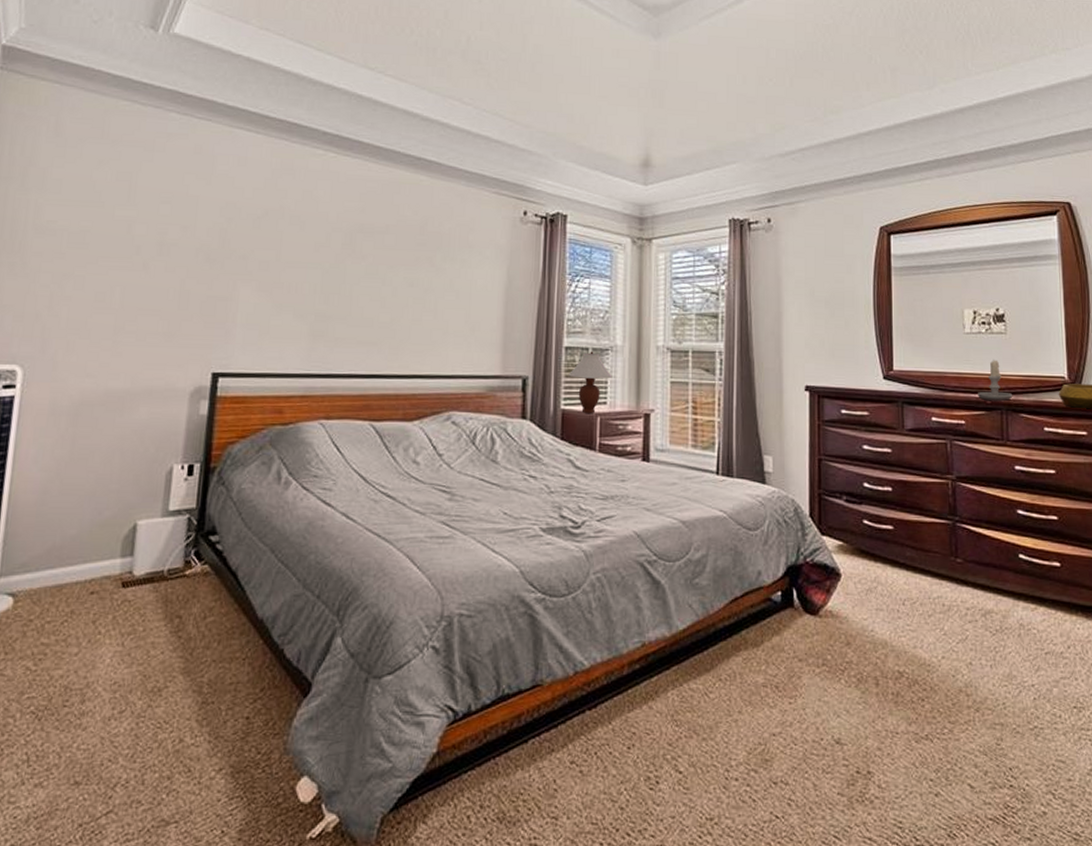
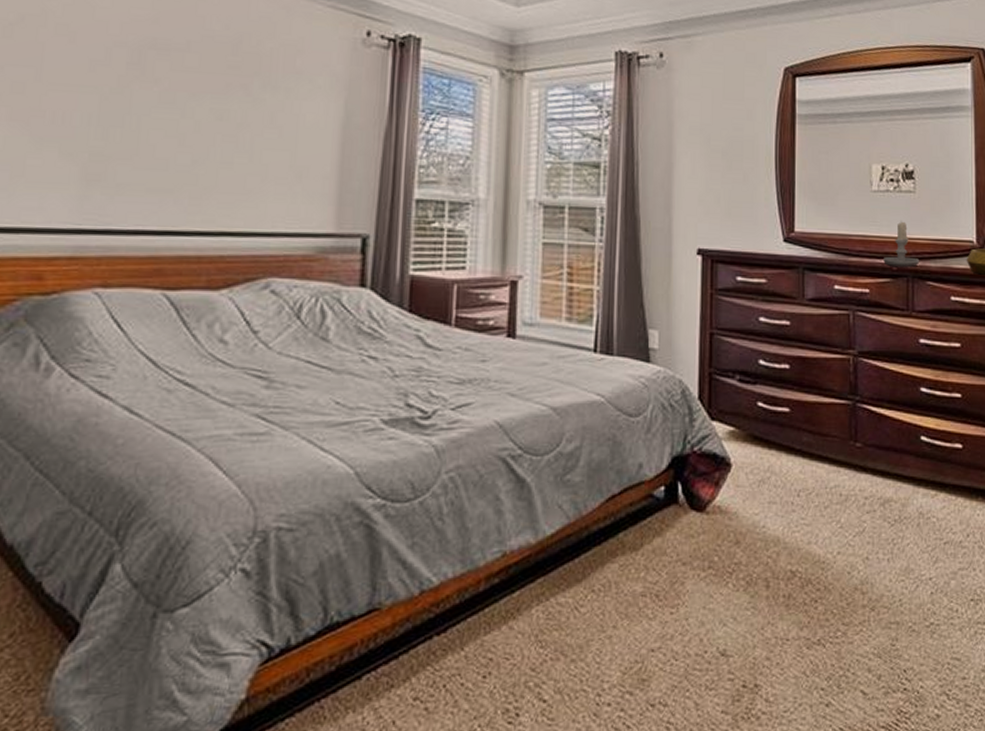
table lamp: present [568,351,613,413] -> none [419,205,473,280]

